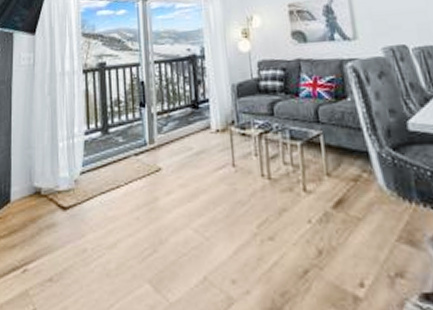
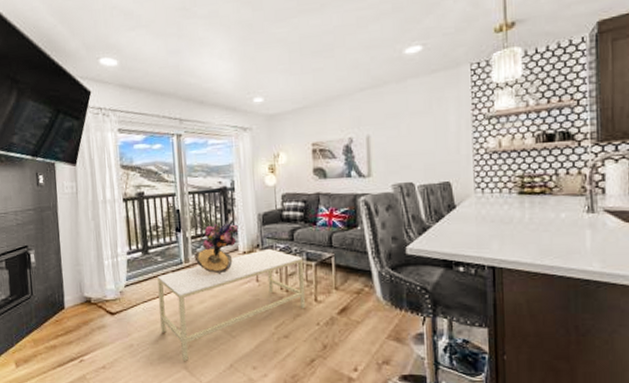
coffee table: none [118,125,294,271] -> present [157,248,306,361]
bouquet: none [160,93,210,158] -> present [194,220,239,274]

